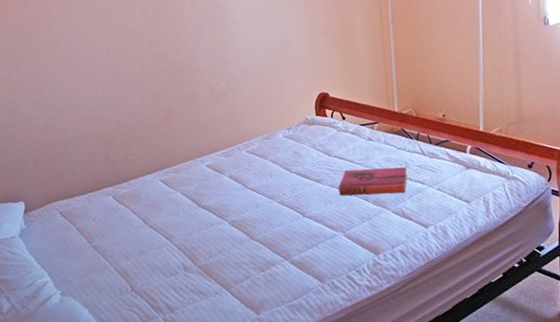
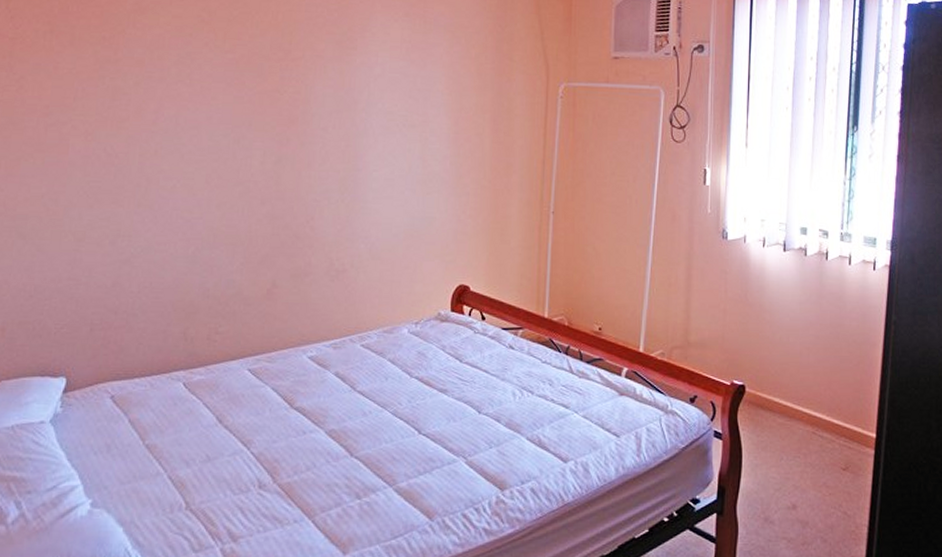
hardback book: present [338,167,408,196] -> none [466,382,551,417]

